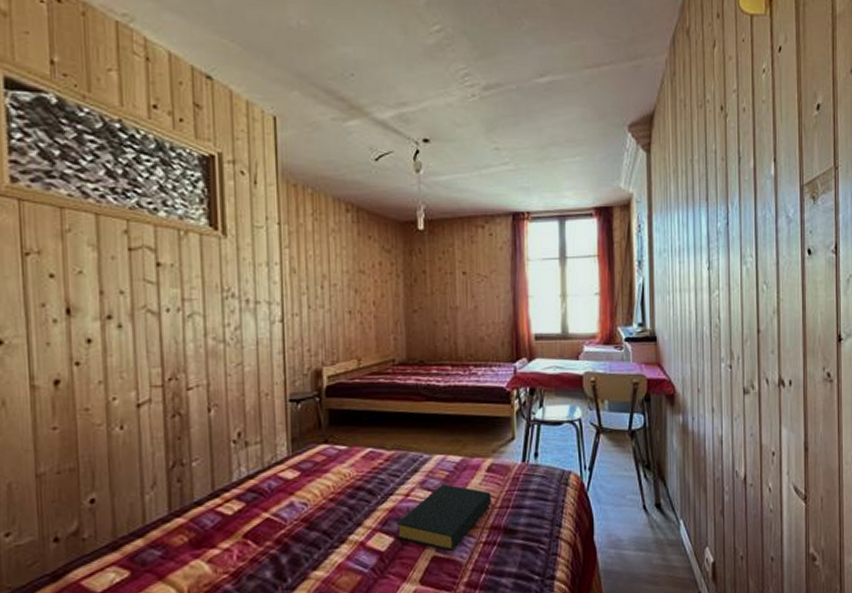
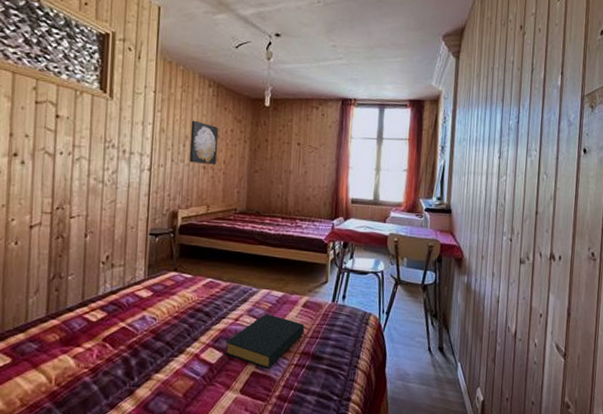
wall art: none [328,254,365,308] -> present [189,120,219,164]

